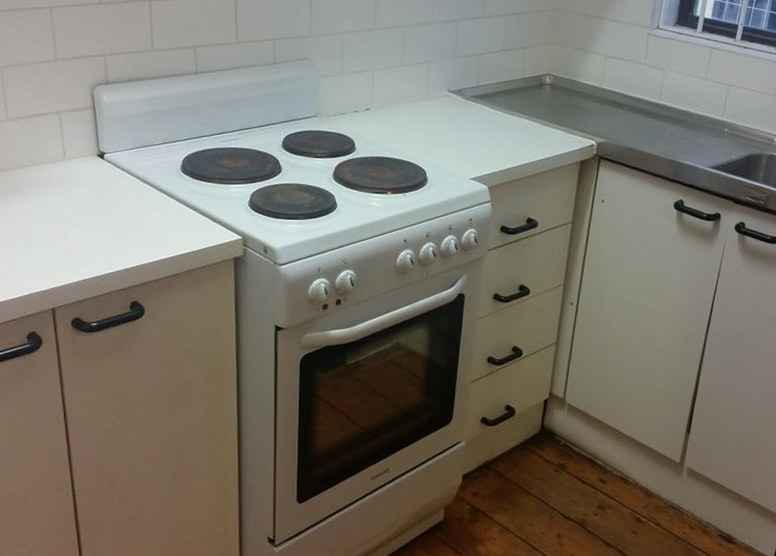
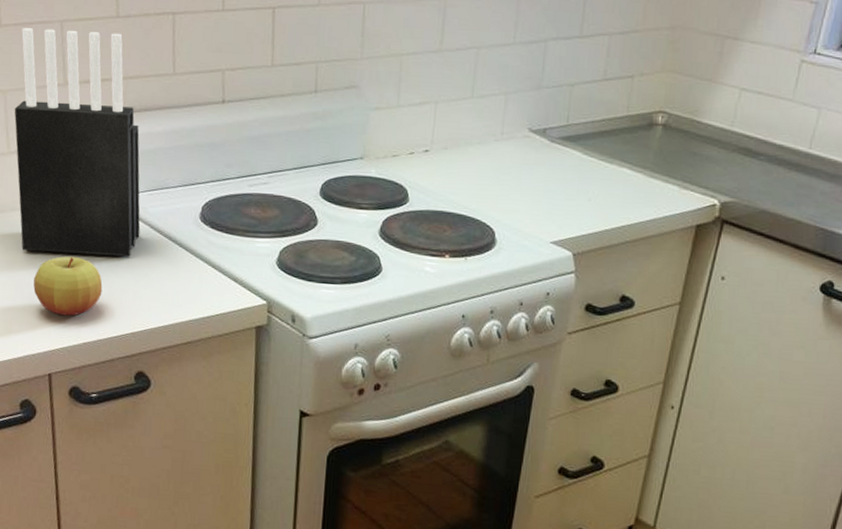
knife block: none [10,13,129,205] -> present [14,28,141,257]
apple: none [35,207,98,258] -> present [33,256,103,316]

